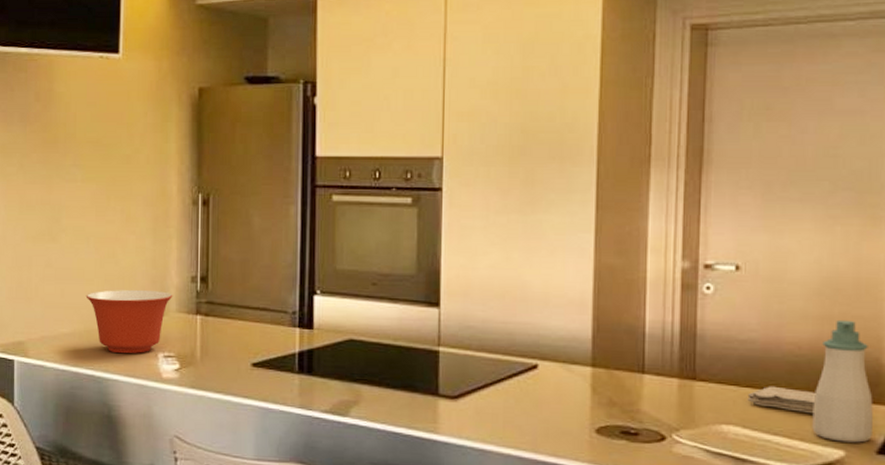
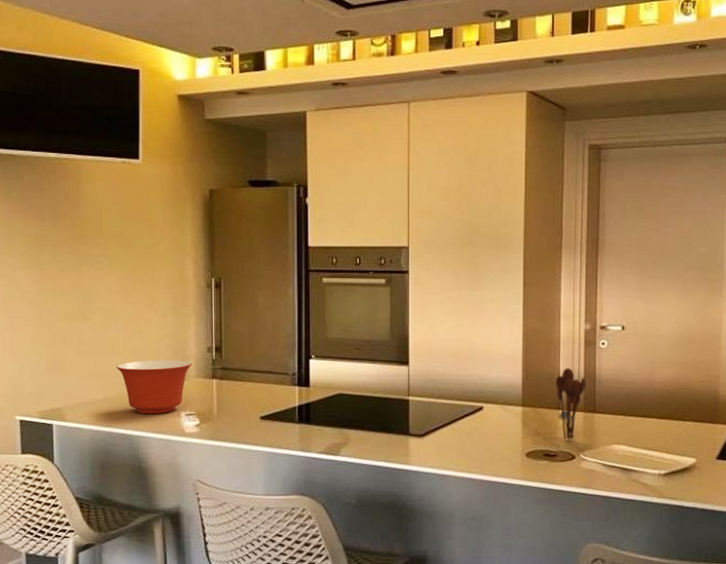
utensil holder: none [638,318,683,415] -> present [555,367,586,440]
washcloth: present [747,386,816,414] -> none [631,414,677,433]
soap bottle: present [812,319,873,443] -> none [674,363,714,452]

